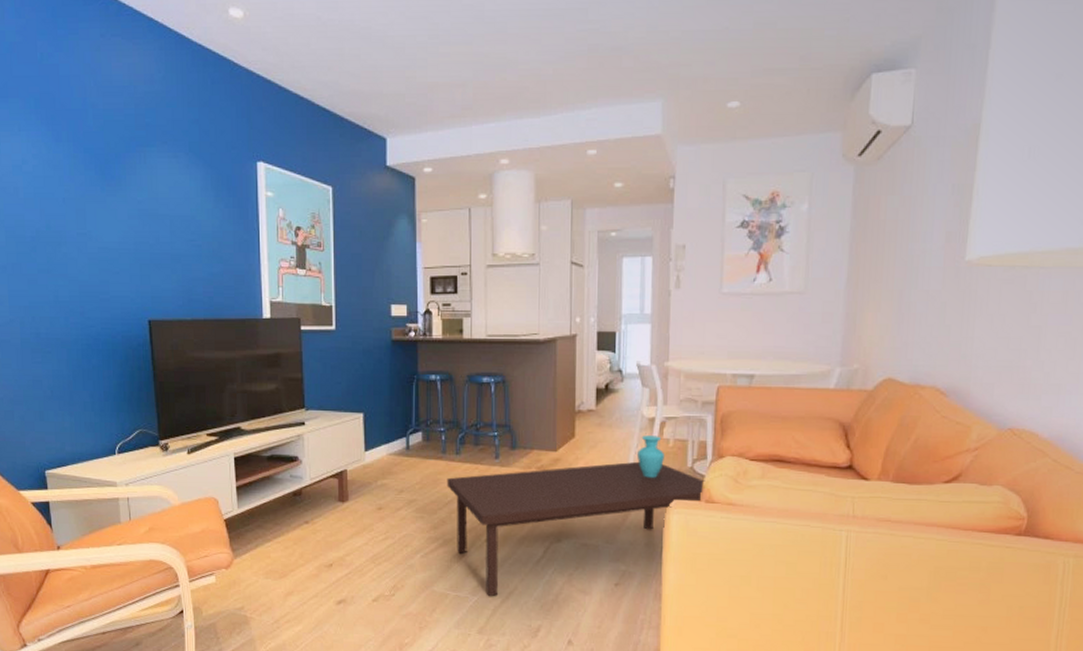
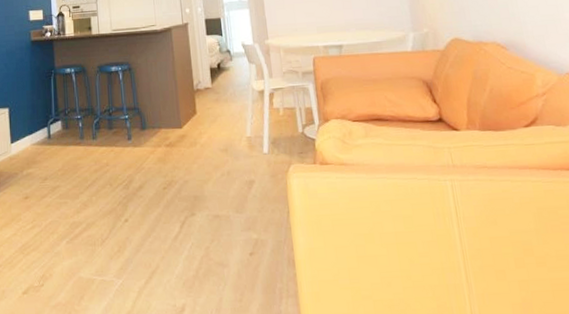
coffee table: present [446,435,705,596] -> none [86,106,317,277]

